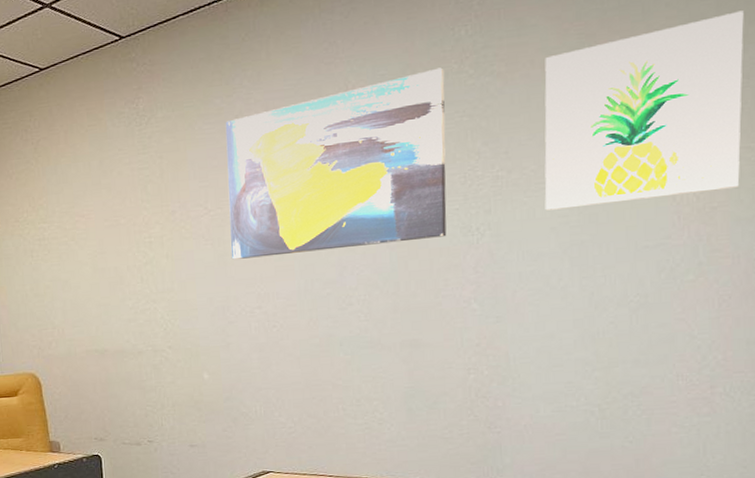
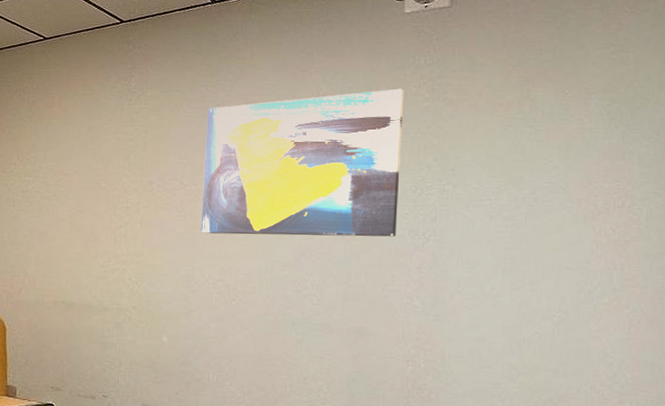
wall art: present [544,10,744,211] -> none [483,78,656,227]

